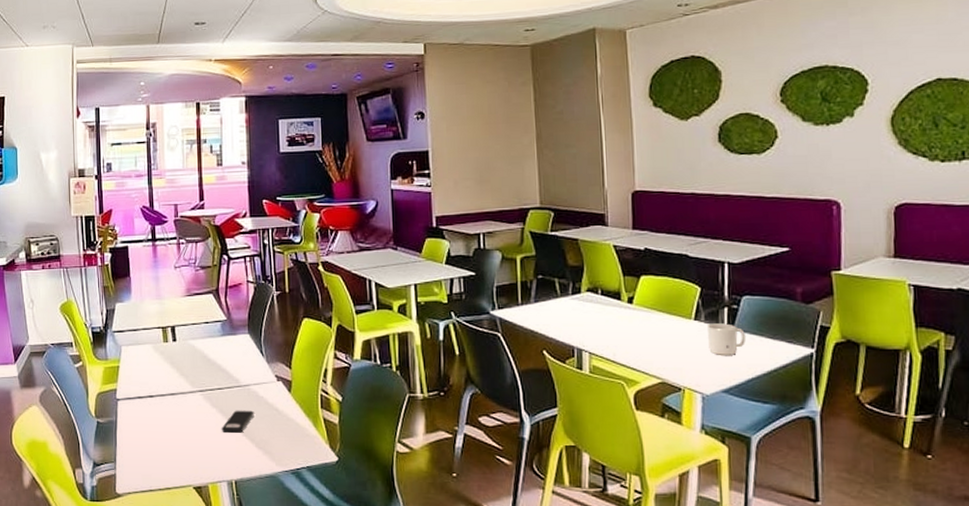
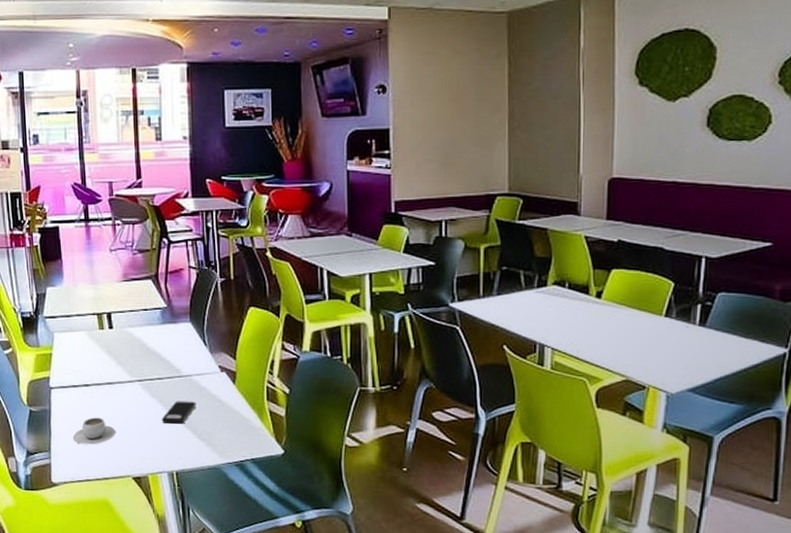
teacup: none [137,428,178,455] -> present [72,417,116,445]
mug: present [706,323,745,355] -> none [677,320,717,354]

